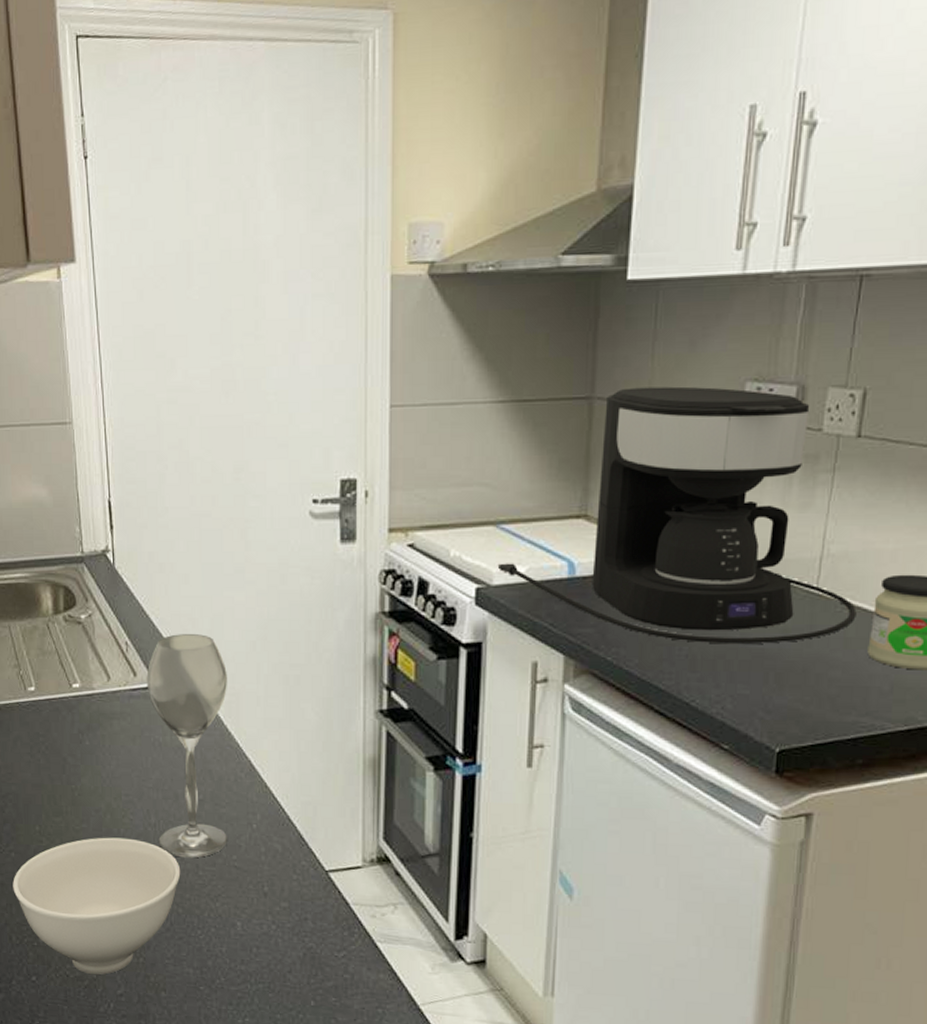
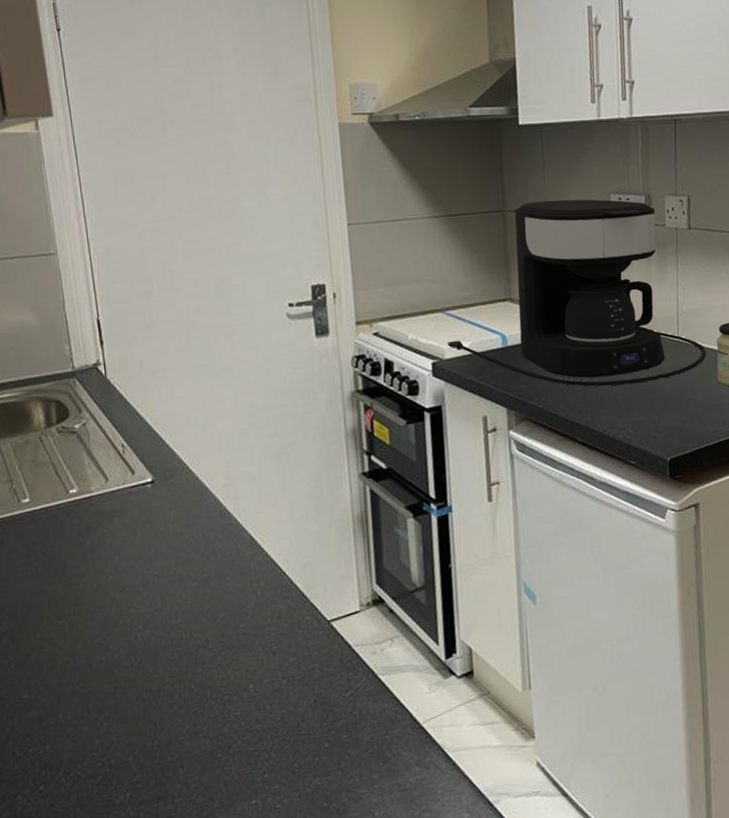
bowl: present [13,837,181,975] -> none [13,626,191,770]
wineglass: present [146,634,228,858] -> none [144,428,234,636]

